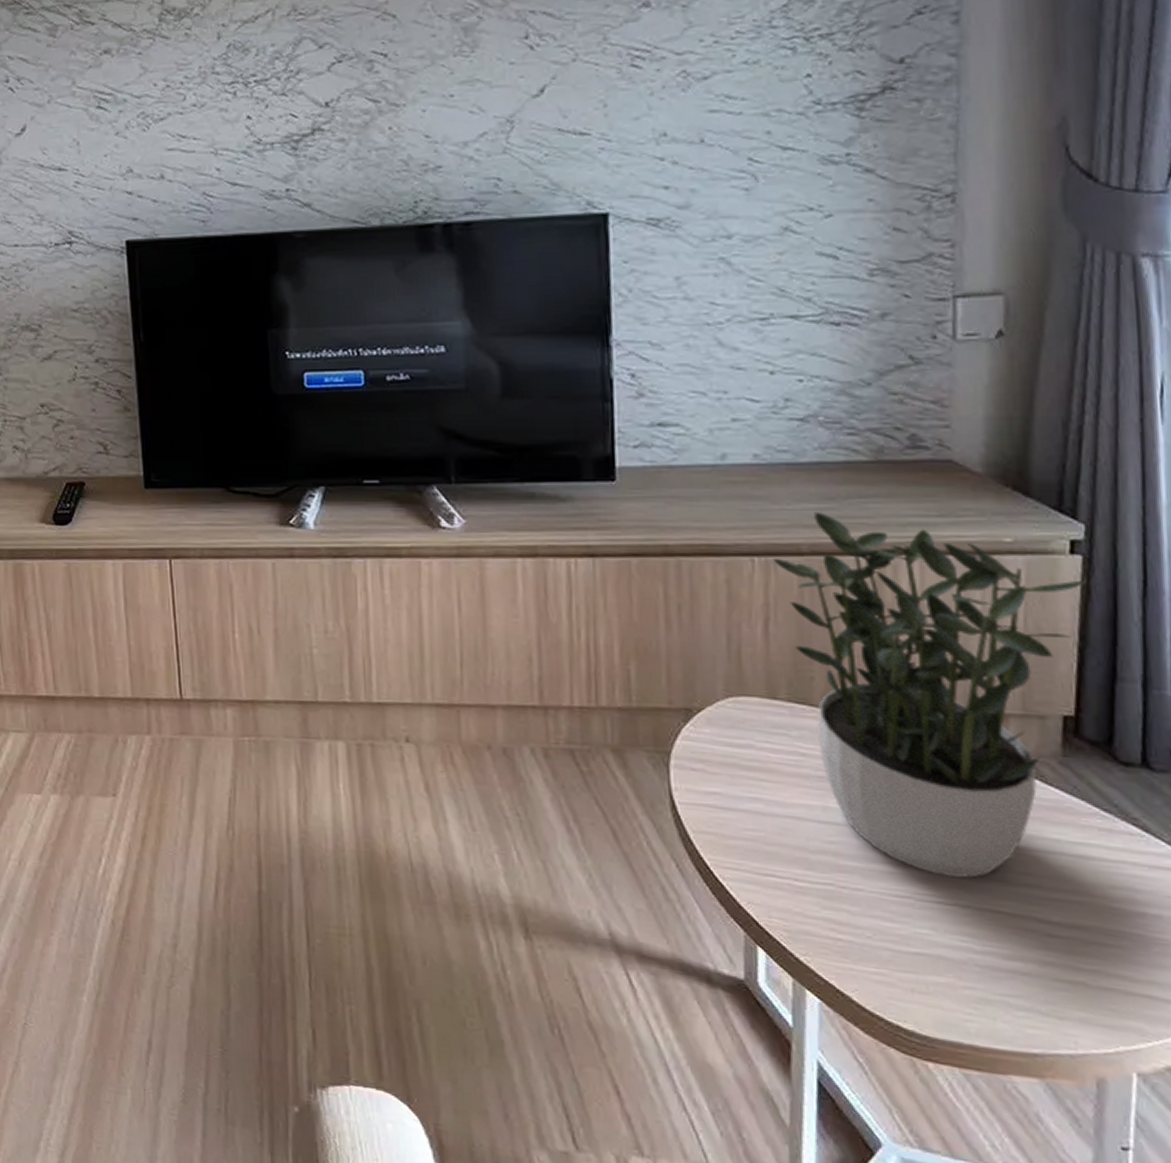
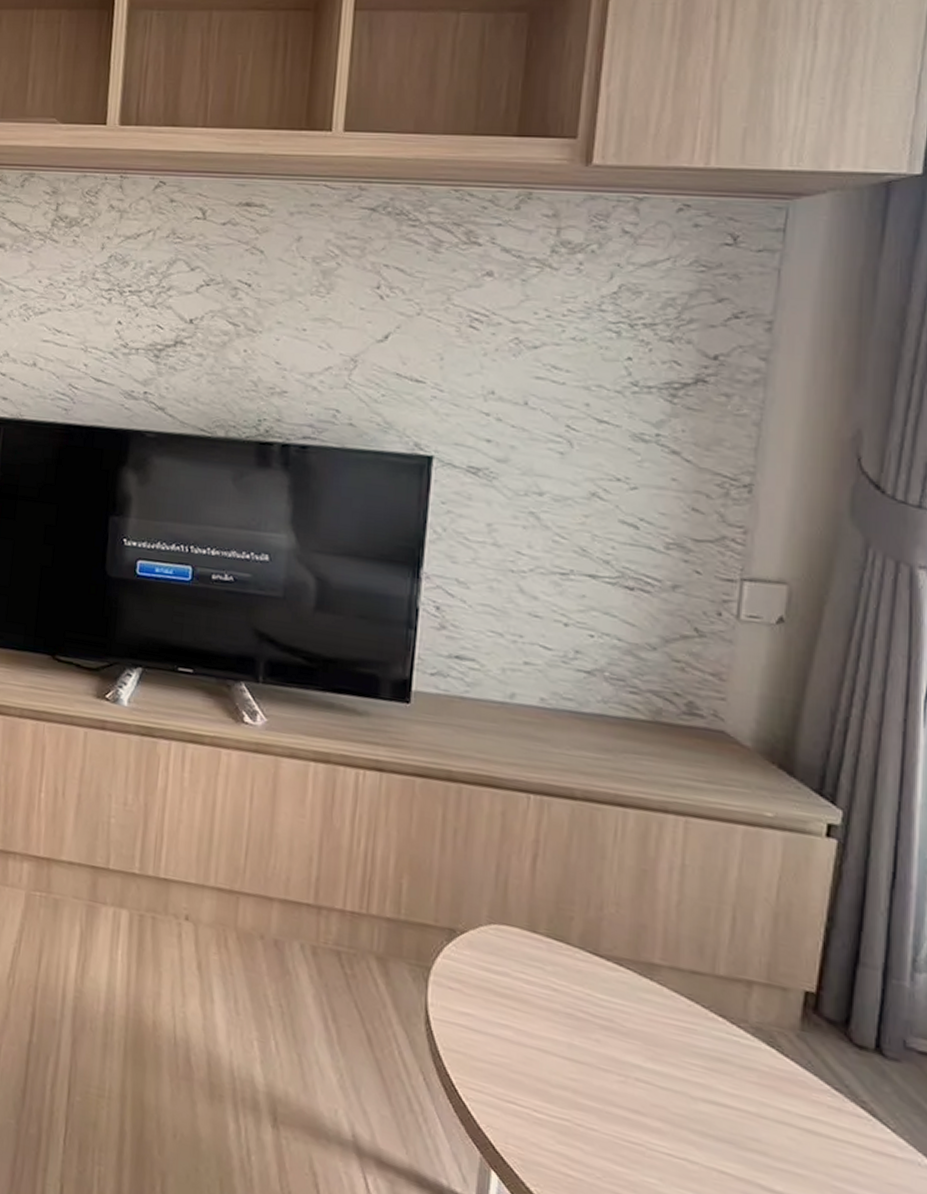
potted plant: present [773,513,1088,878] -> none [547,761,840,1136]

